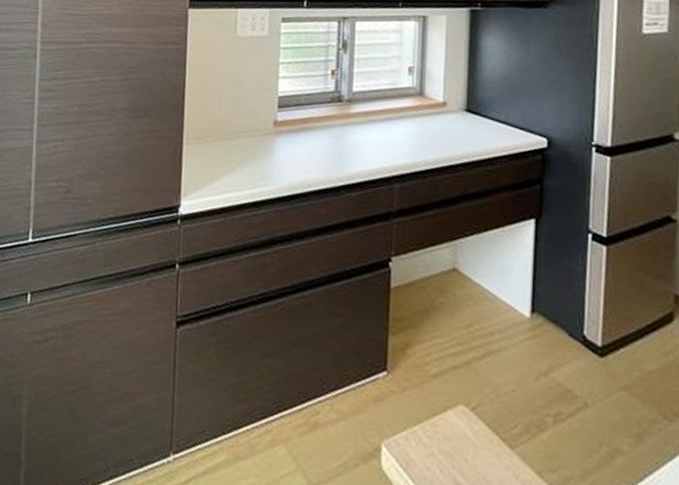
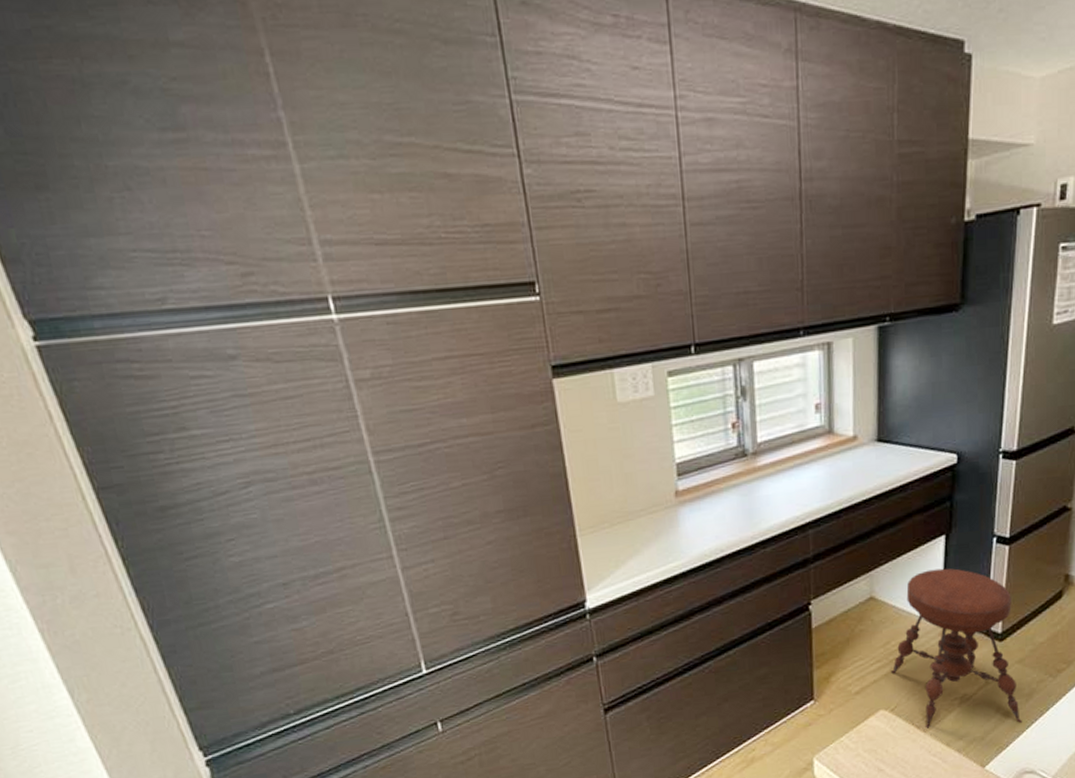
stool: none [474,252,632,473] -> present [891,568,1022,729]

